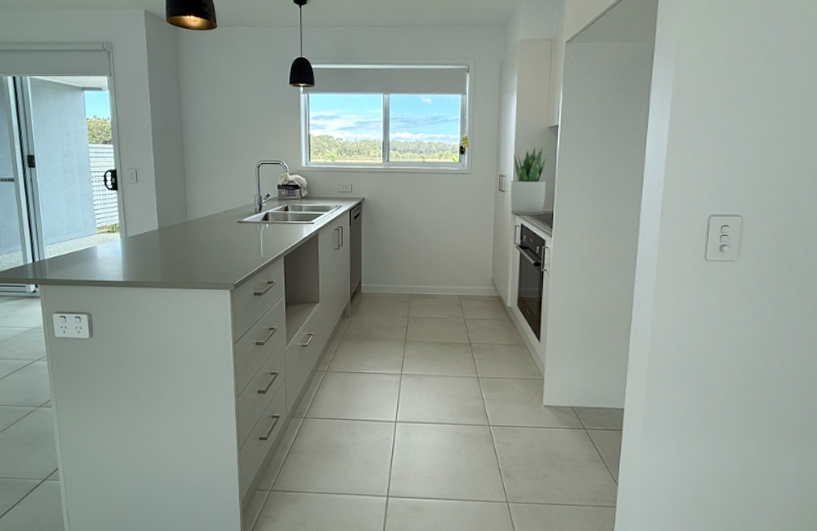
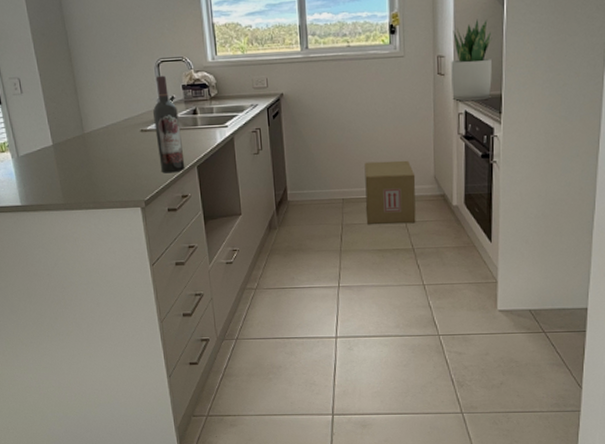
wine bottle: none [250,175,273,261] -> present [153,75,185,173]
cardboard box: none [431,263,476,321] -> present [364,160,416,225]

